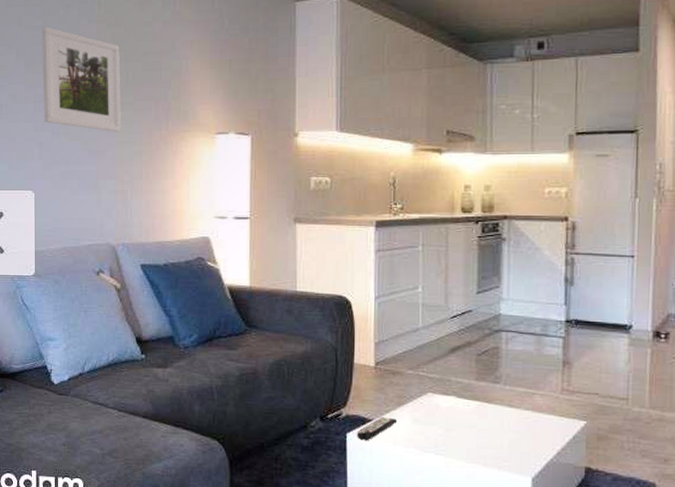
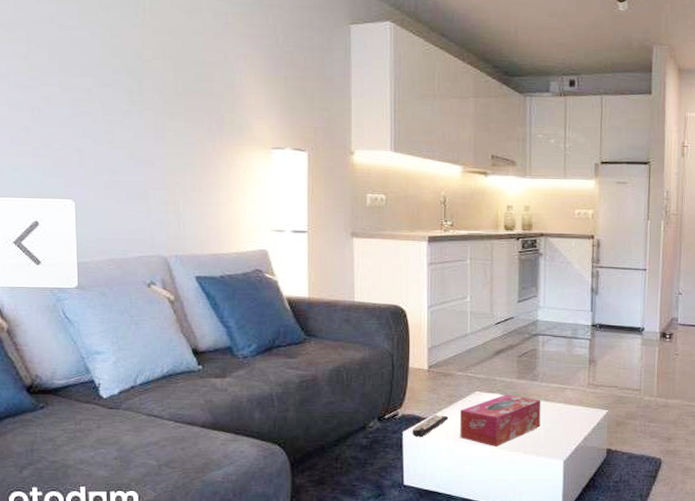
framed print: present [42,26,121,132] -> none [79,27,171,143]
tissue box: none [410,397,505,456] -> present [460,394,541,446]

